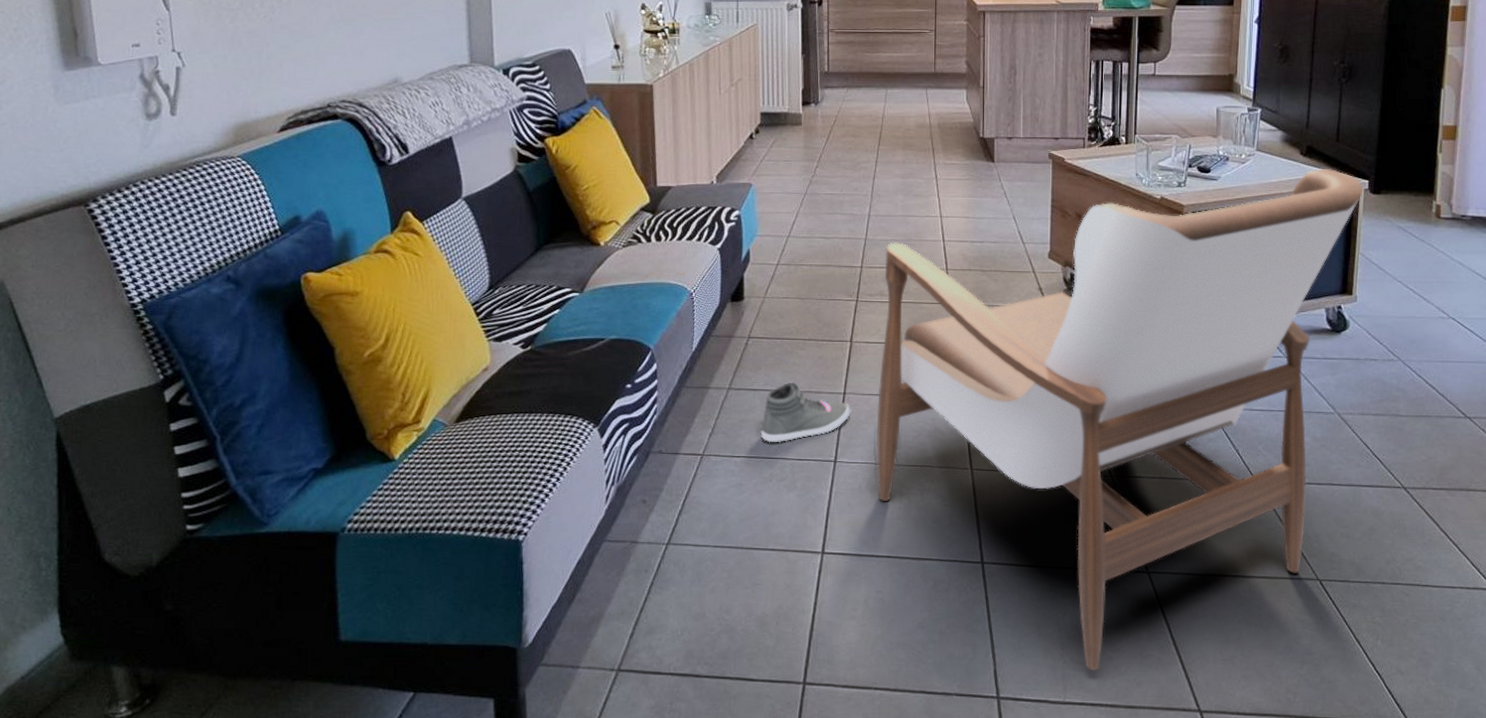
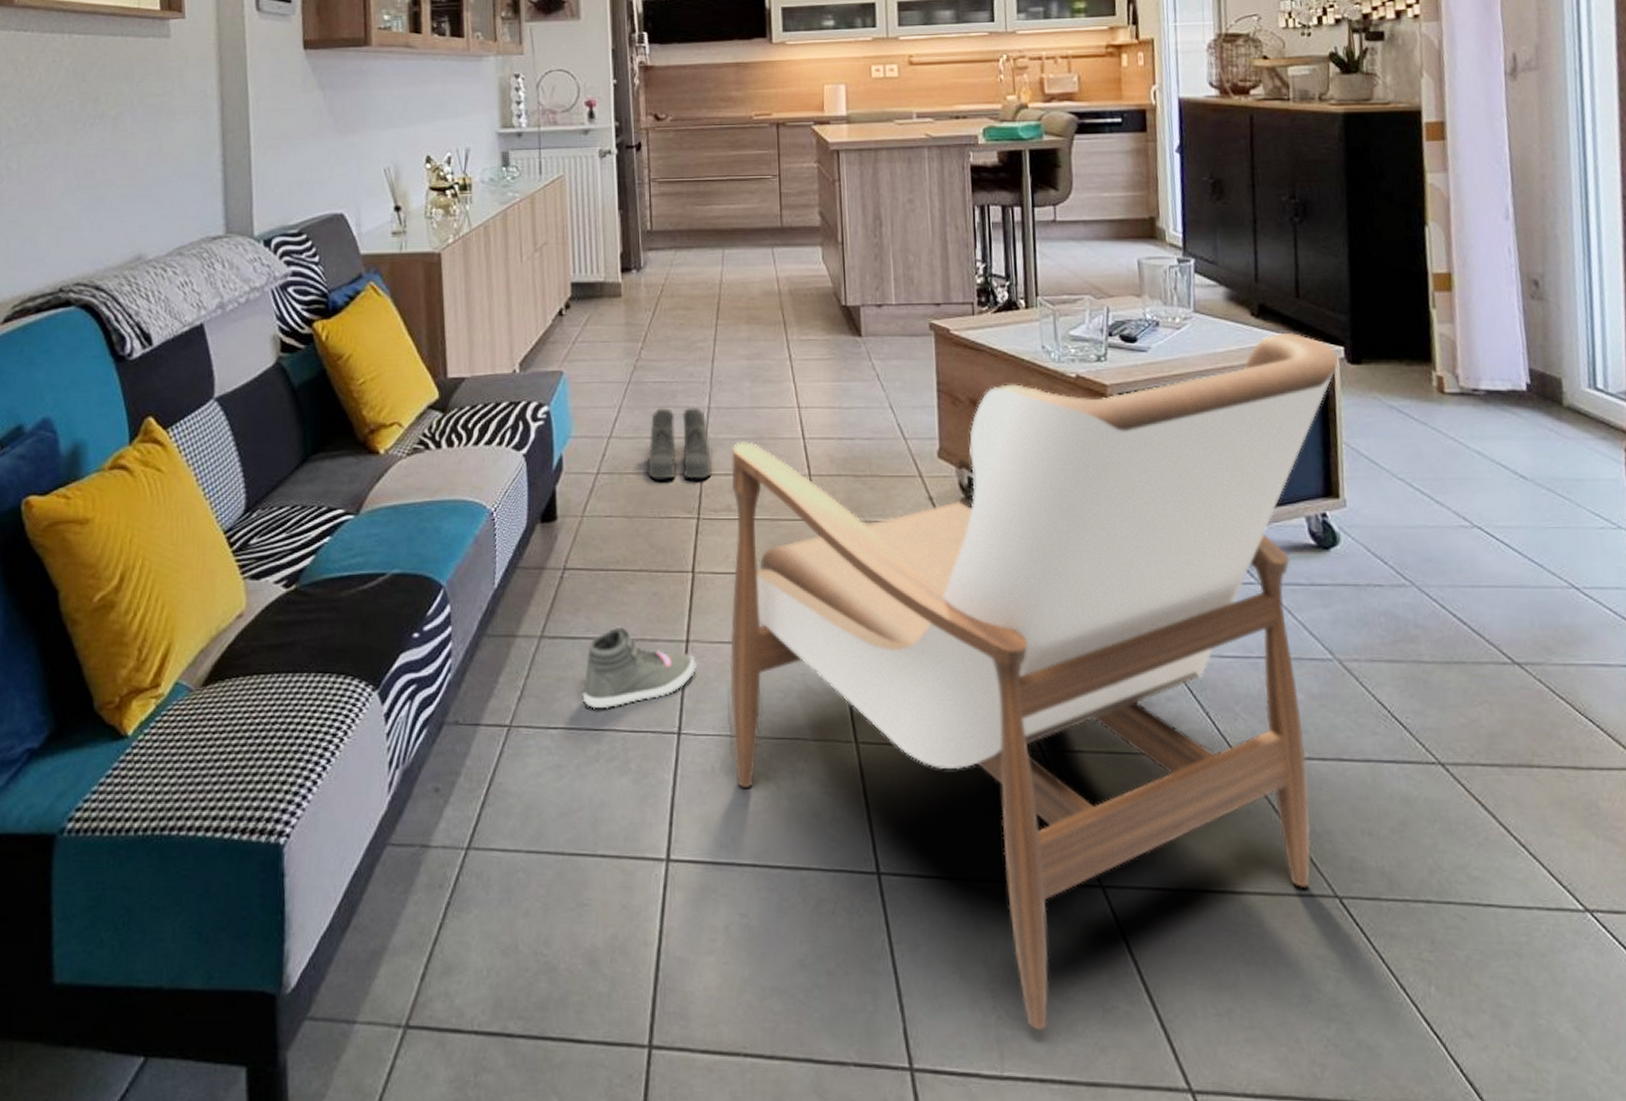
boots: none [818,214,869,271] -> present [647,406,711,479]

